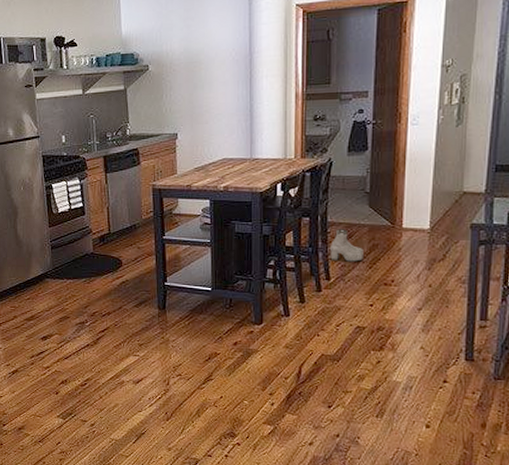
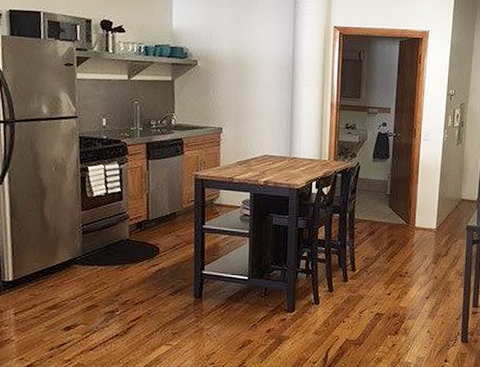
boots: present [330,229,364,262] -> none [356,225,384,255]

